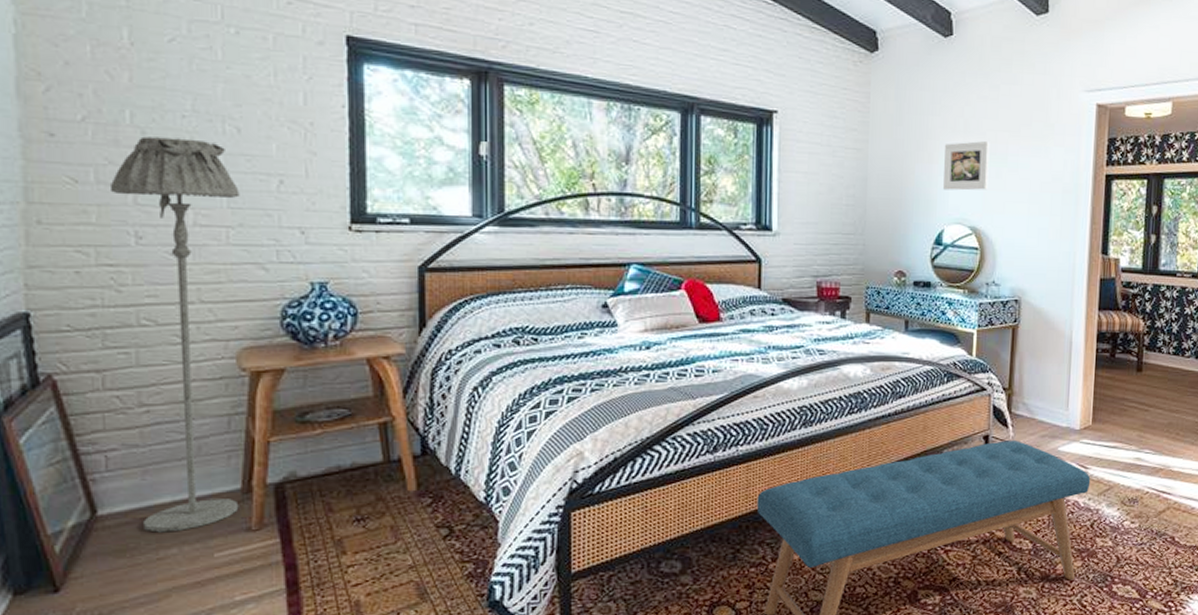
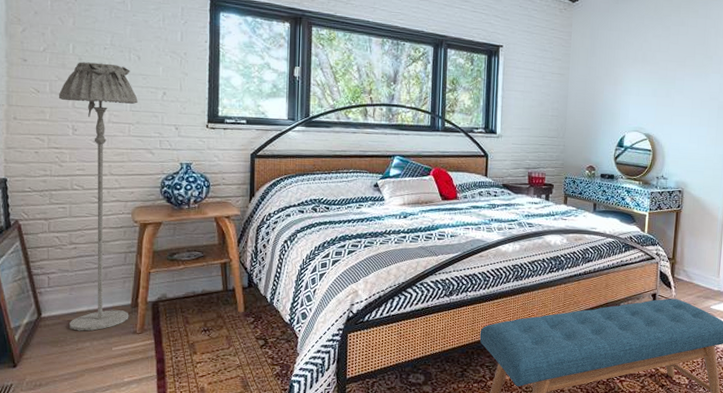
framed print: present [943,140,990,191] -> none [625,68,662,106]

